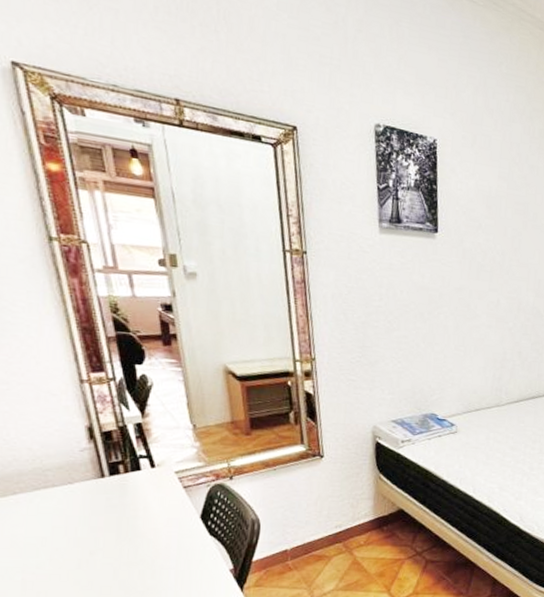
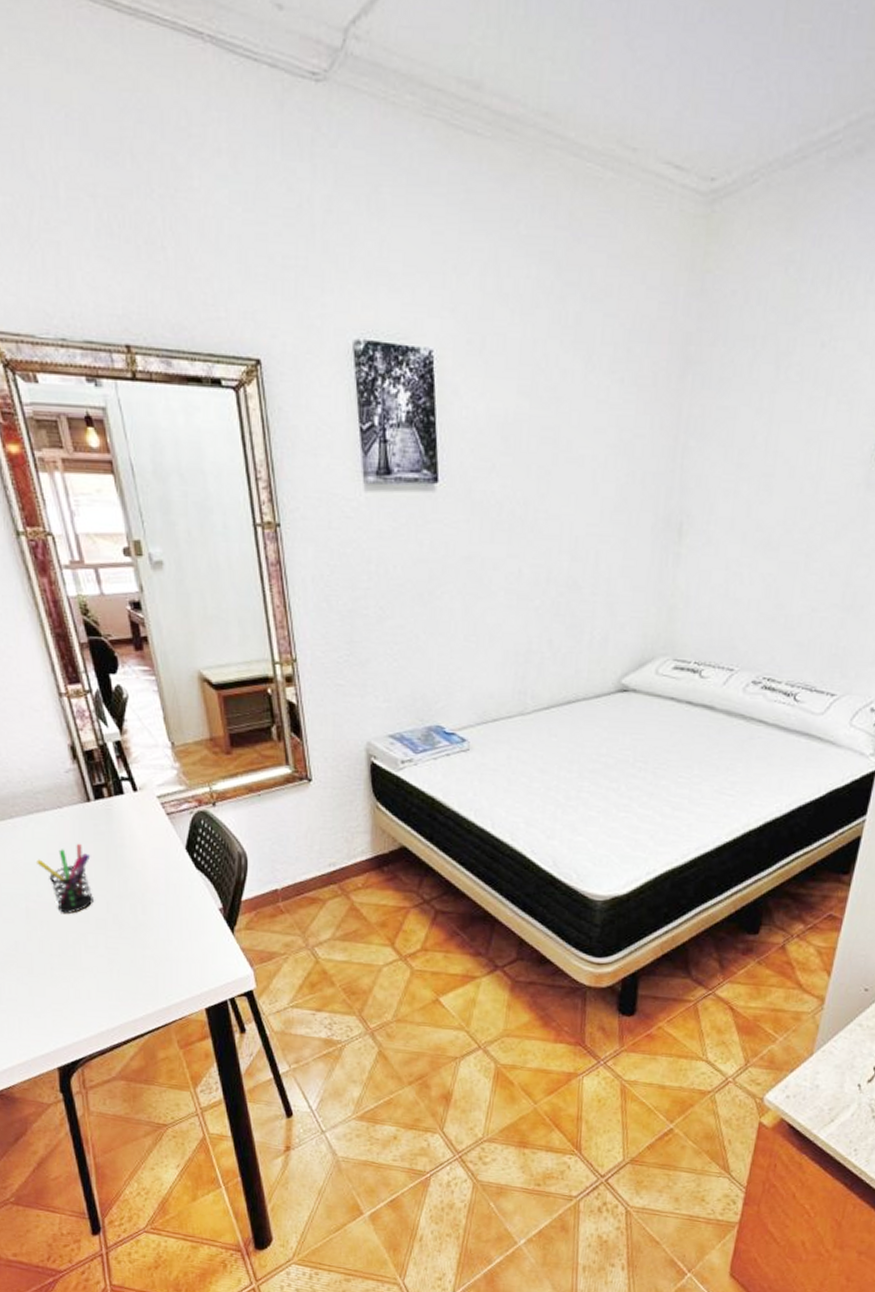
pen holder: none [38,516,101,583] -> present [35,843,93,914]

